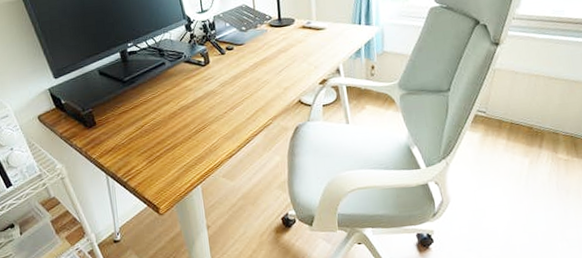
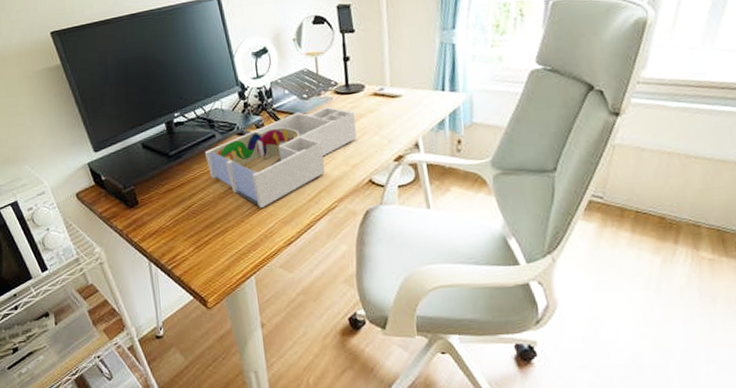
desk organizer: none [155,37,288,127] -> present [204,106,357,209]

